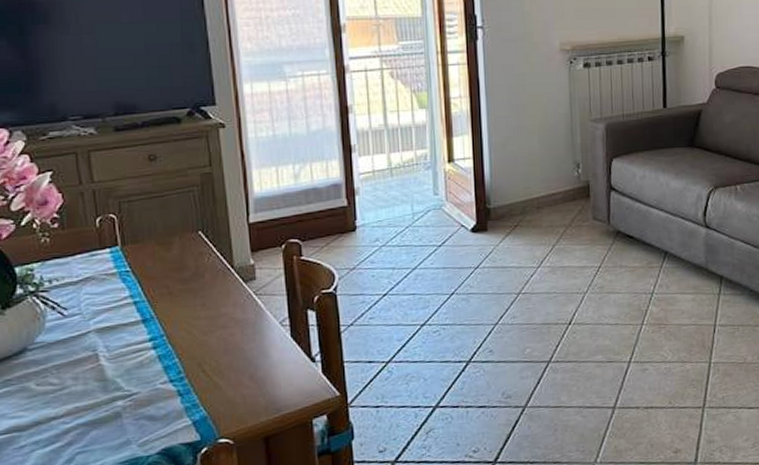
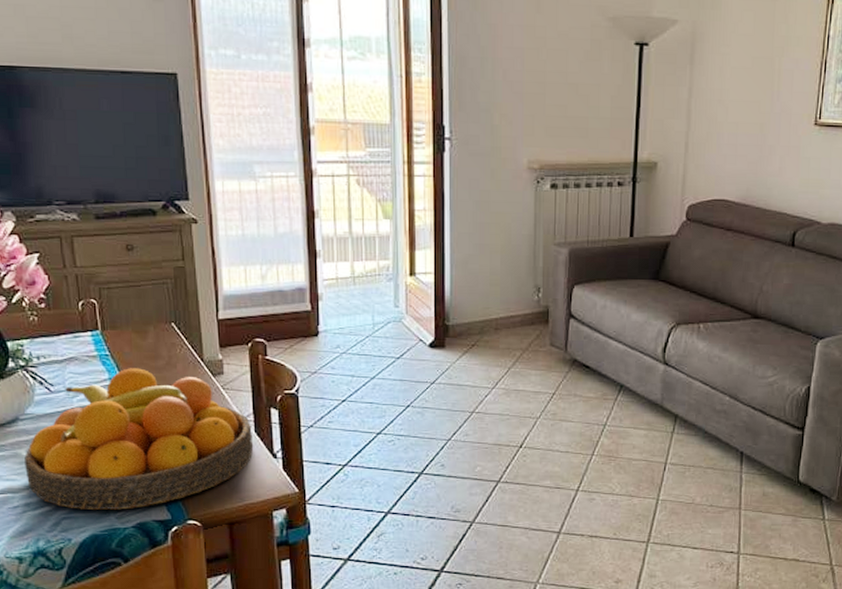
fruit bowl: none [33,282,290,441] -> present [24,368,254,510]

